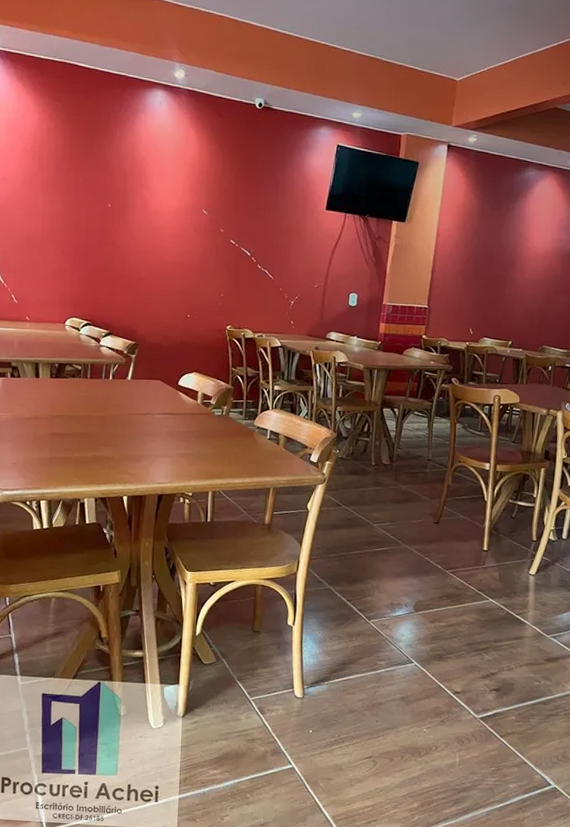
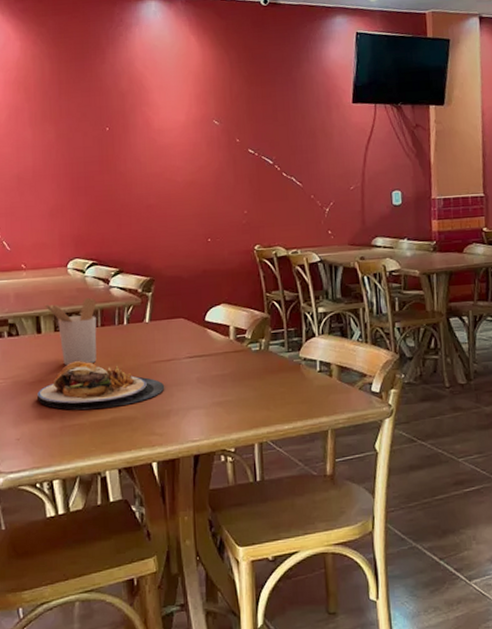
plate: none [32,405,139,447] -> present [37,361,165,410]
utensil holder: none [42,352,88,409] -> present [43,297,97,366]

